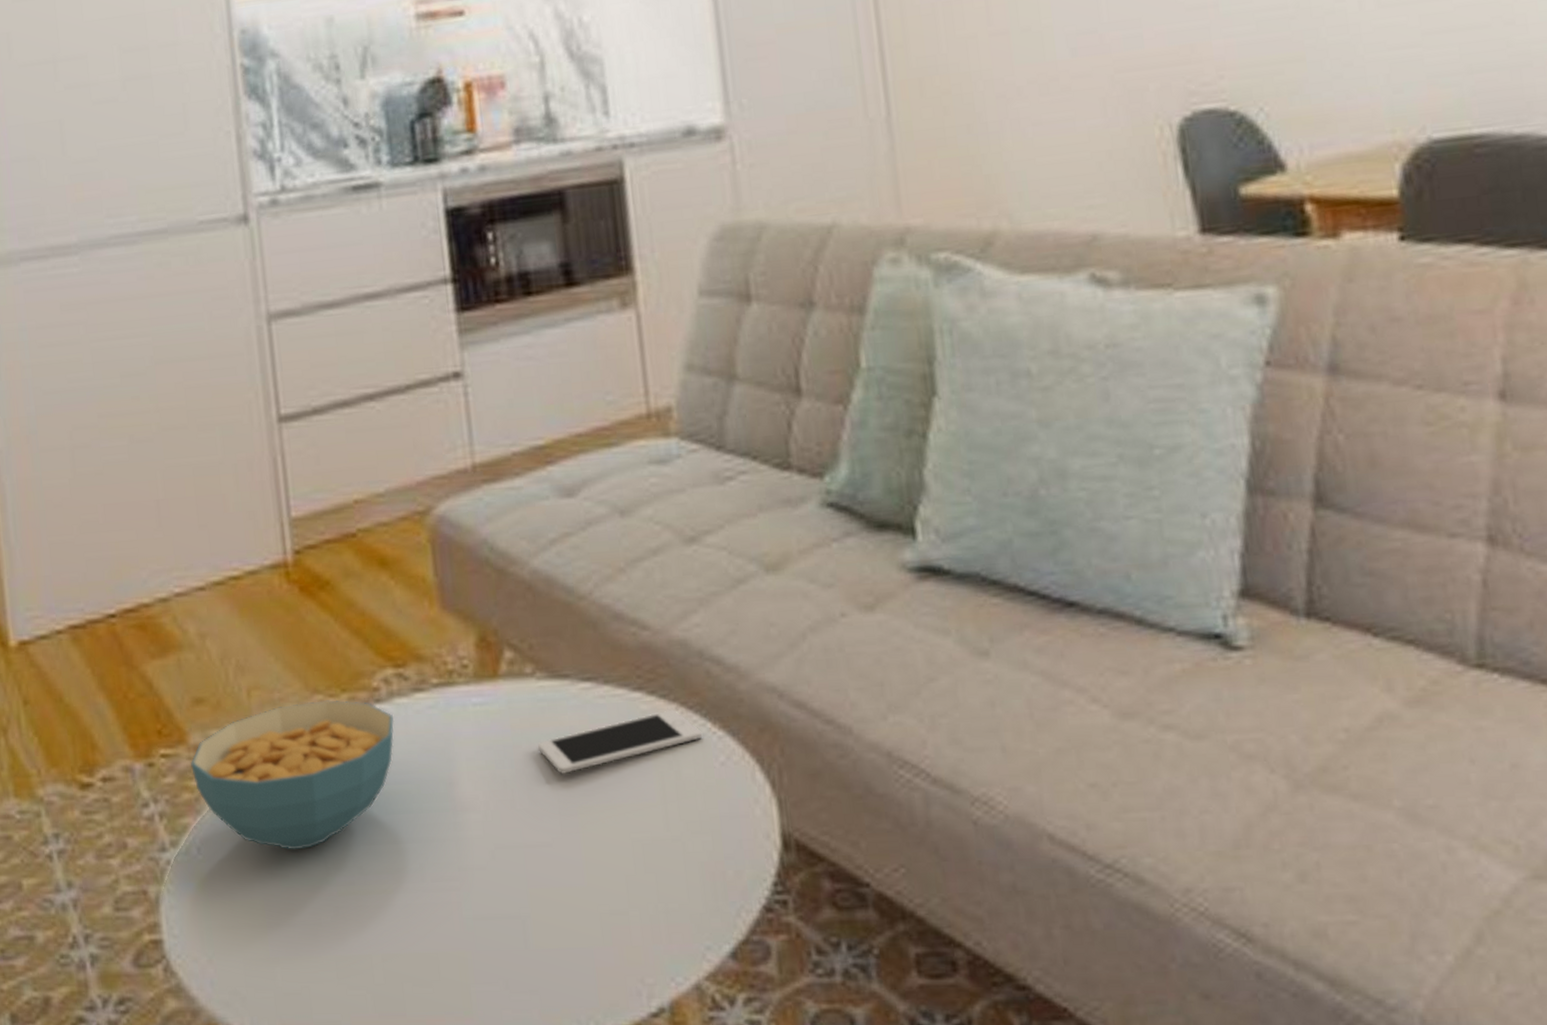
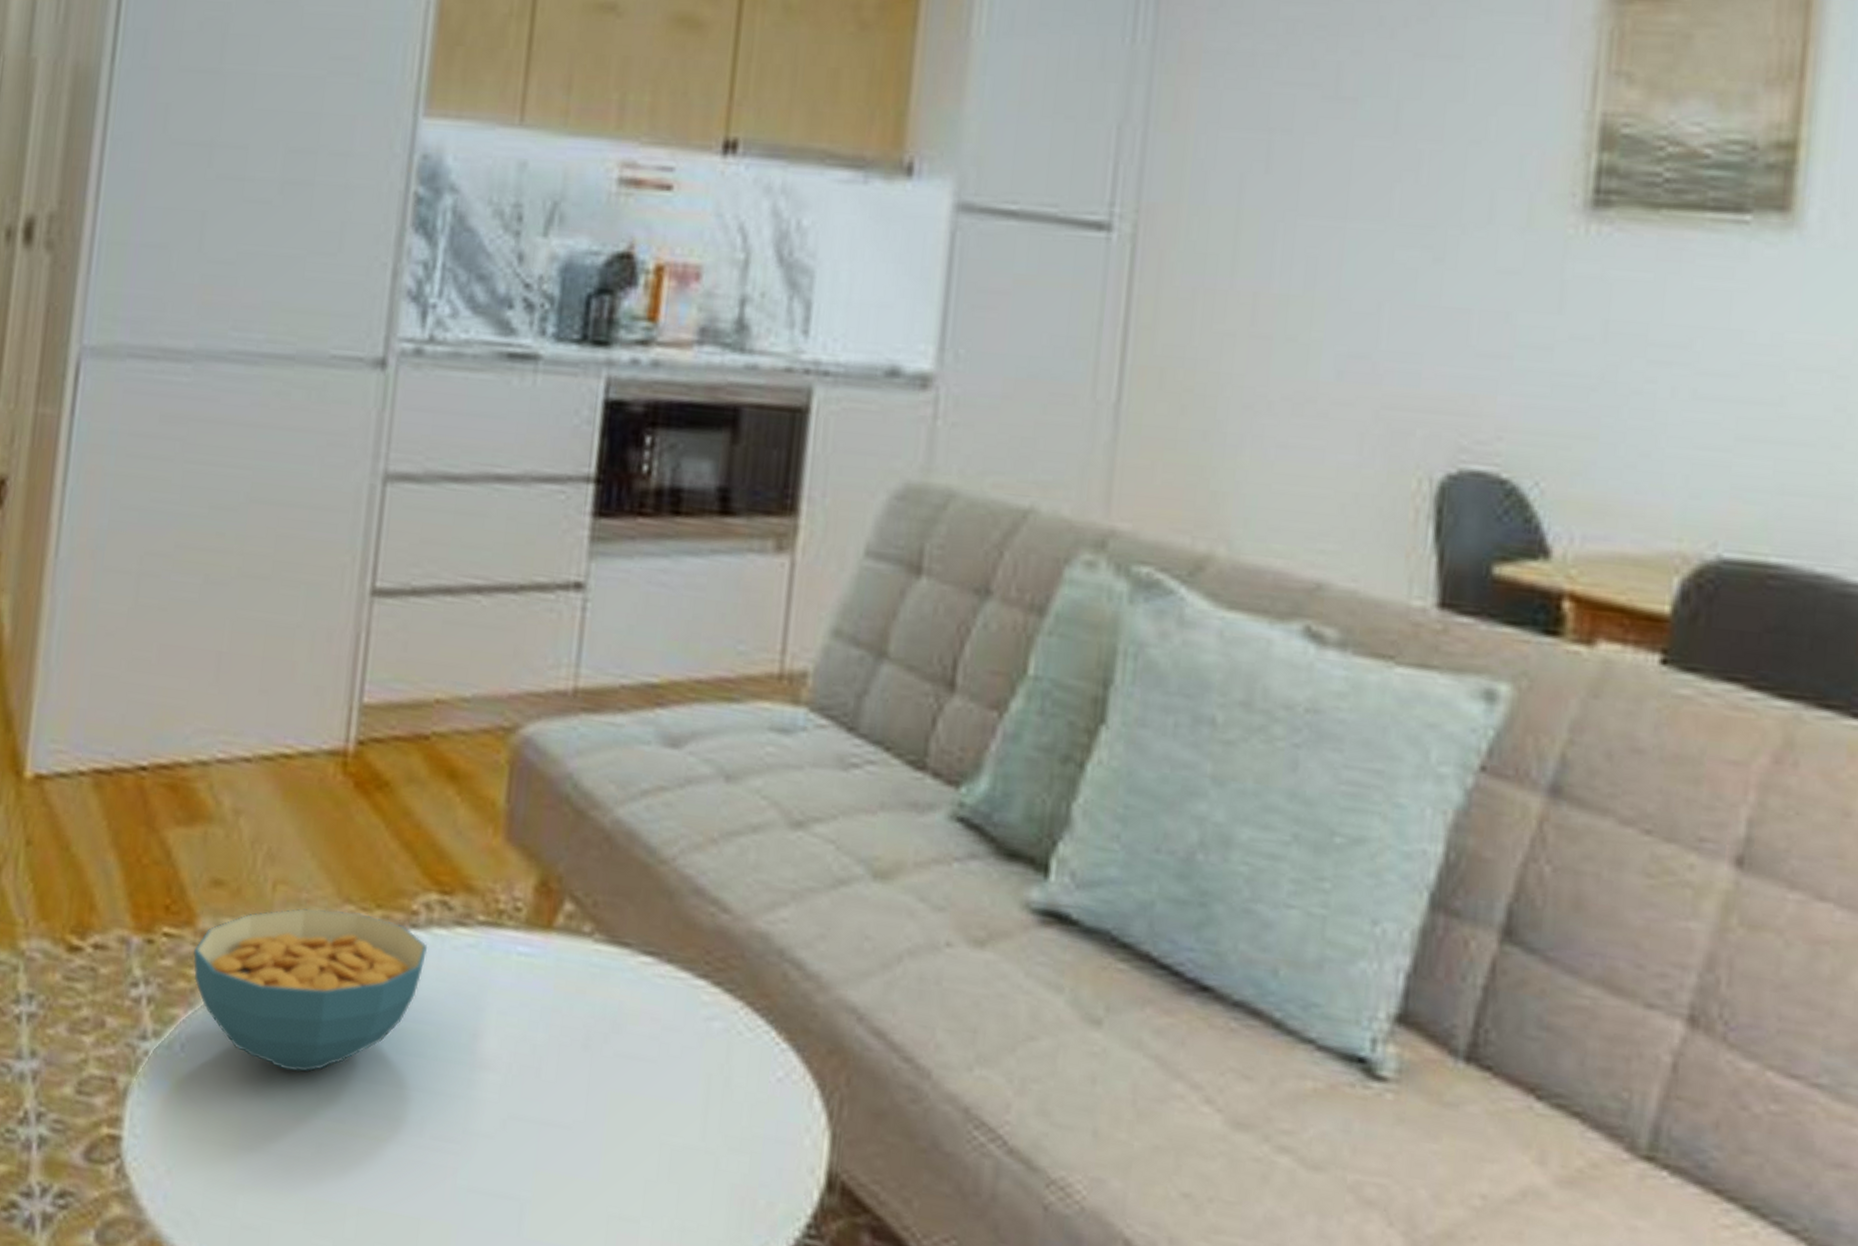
cell phone: present [538,709,703,775] -> none [579,1006,765,1054]

